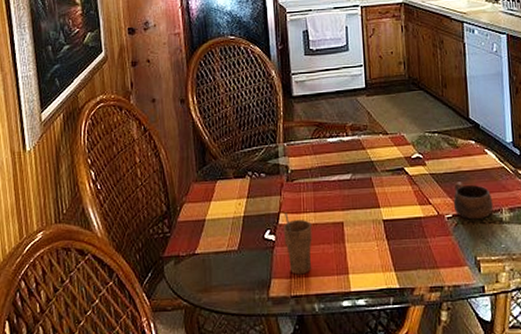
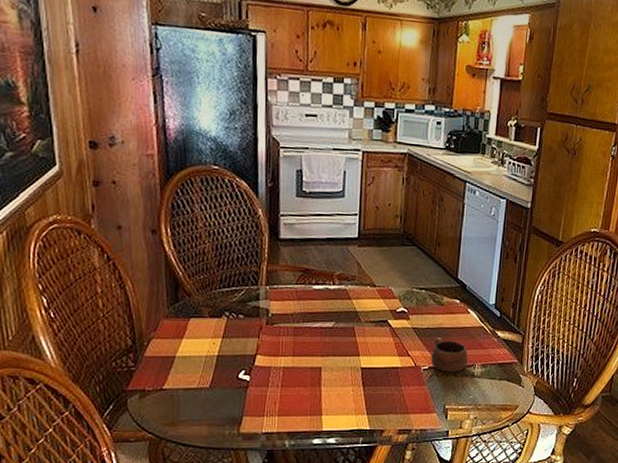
cup: present [283,212,312,275] -> none [258,354,289,414]

